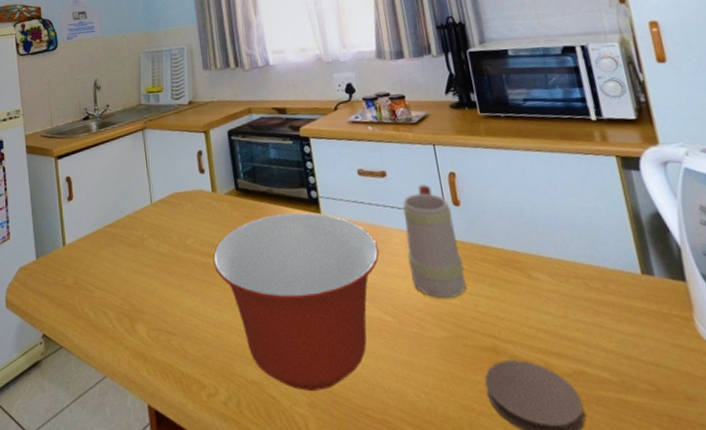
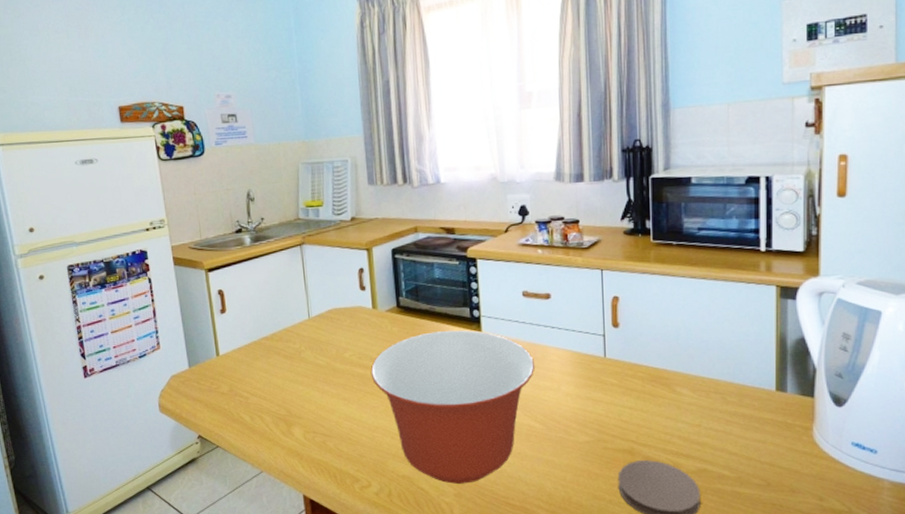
mug: present [403,184,466,299] -> none [562,307,614,409]

